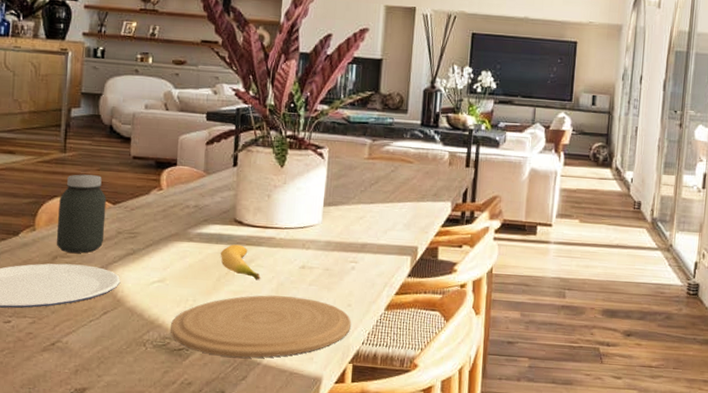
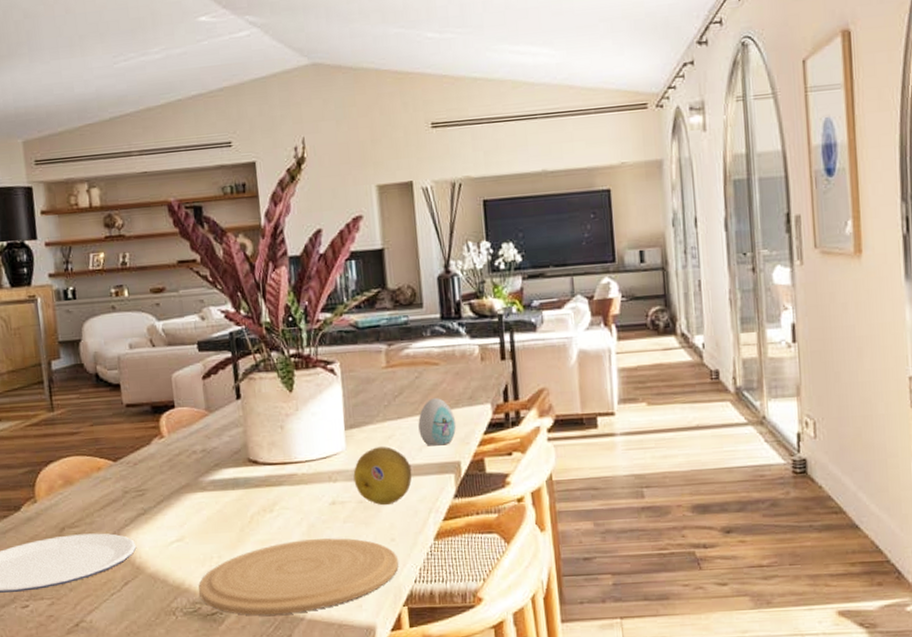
jar: present [56,174,107,253] -> none [56,431,111,522]
banana: present [220,244,260,280] -> none [238,487,288,524]
fruit: none [324,225,376,276] -> present [353,446,412,506]
decorative egg: none [387,190,420,231] -> present [418,398,457,446]

